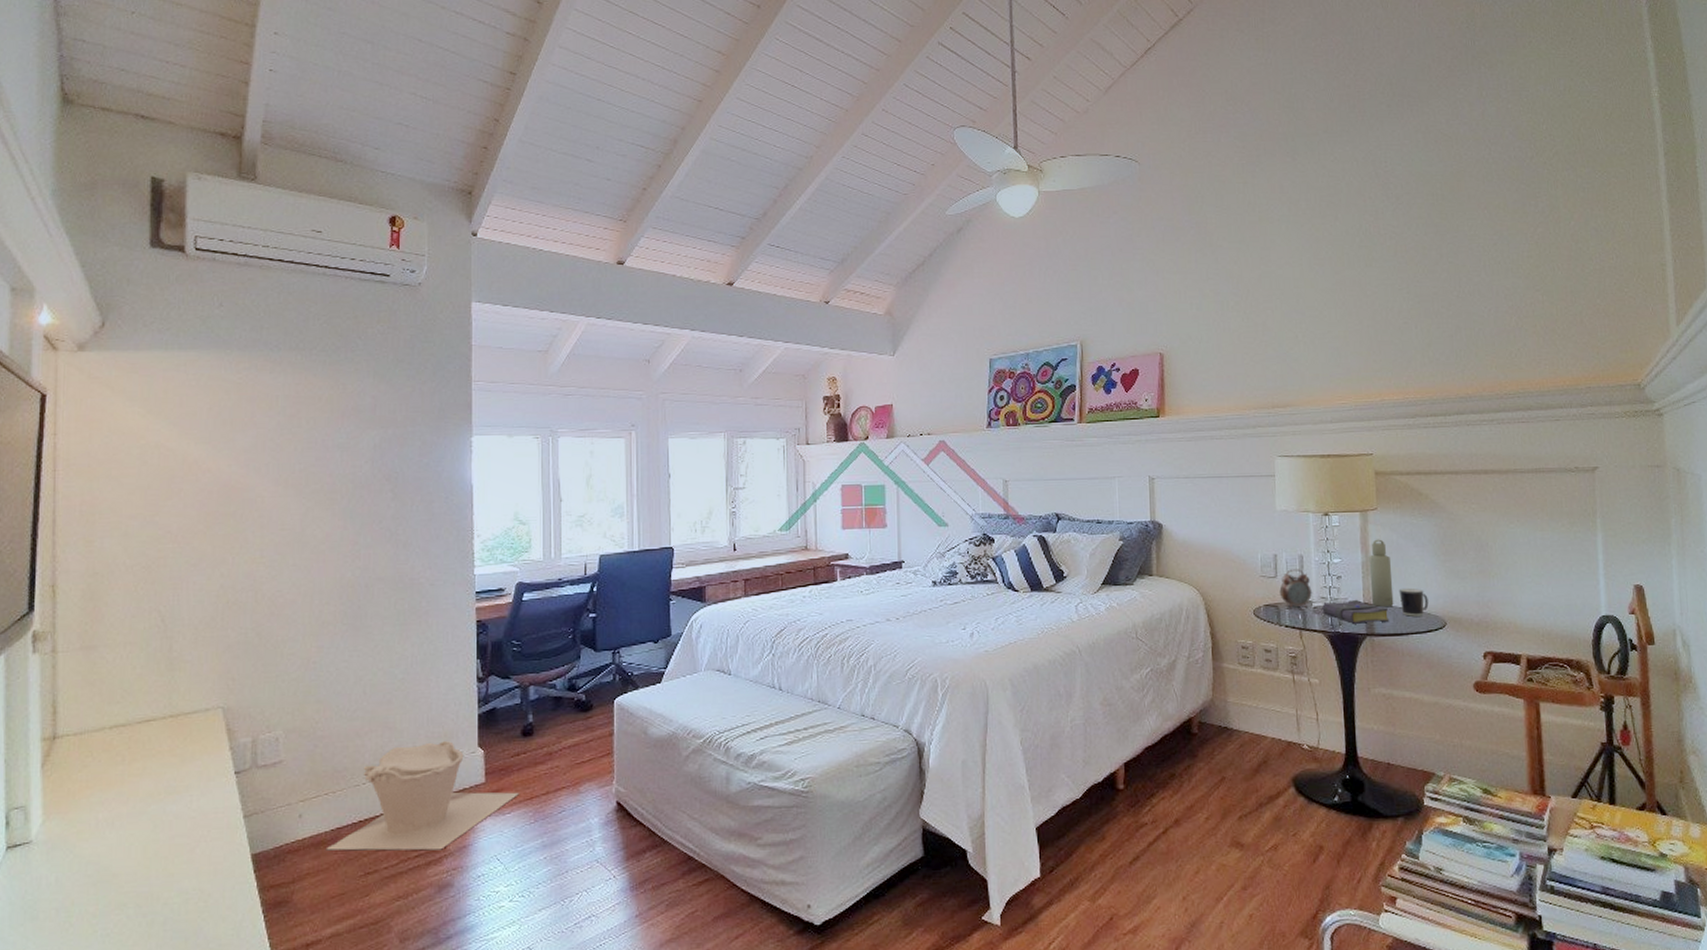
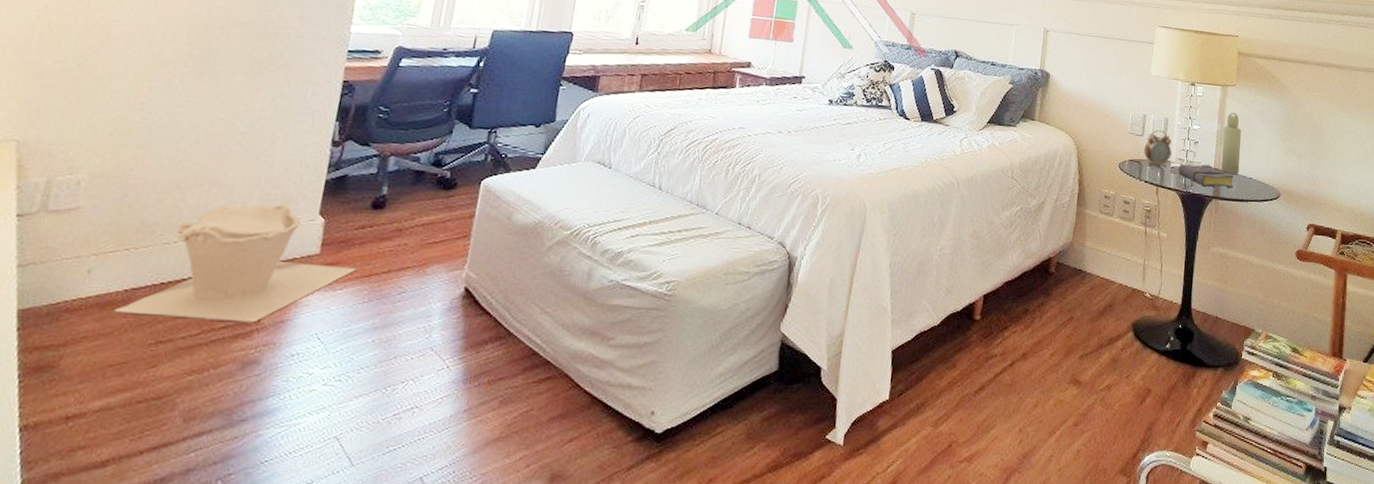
mug: present [1398,588,1429,617] -> none [1244,159,1268,186]

